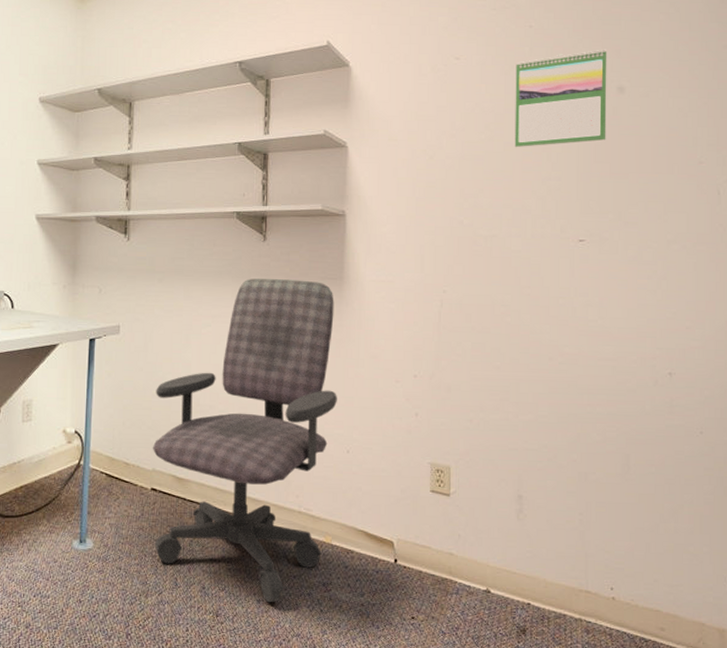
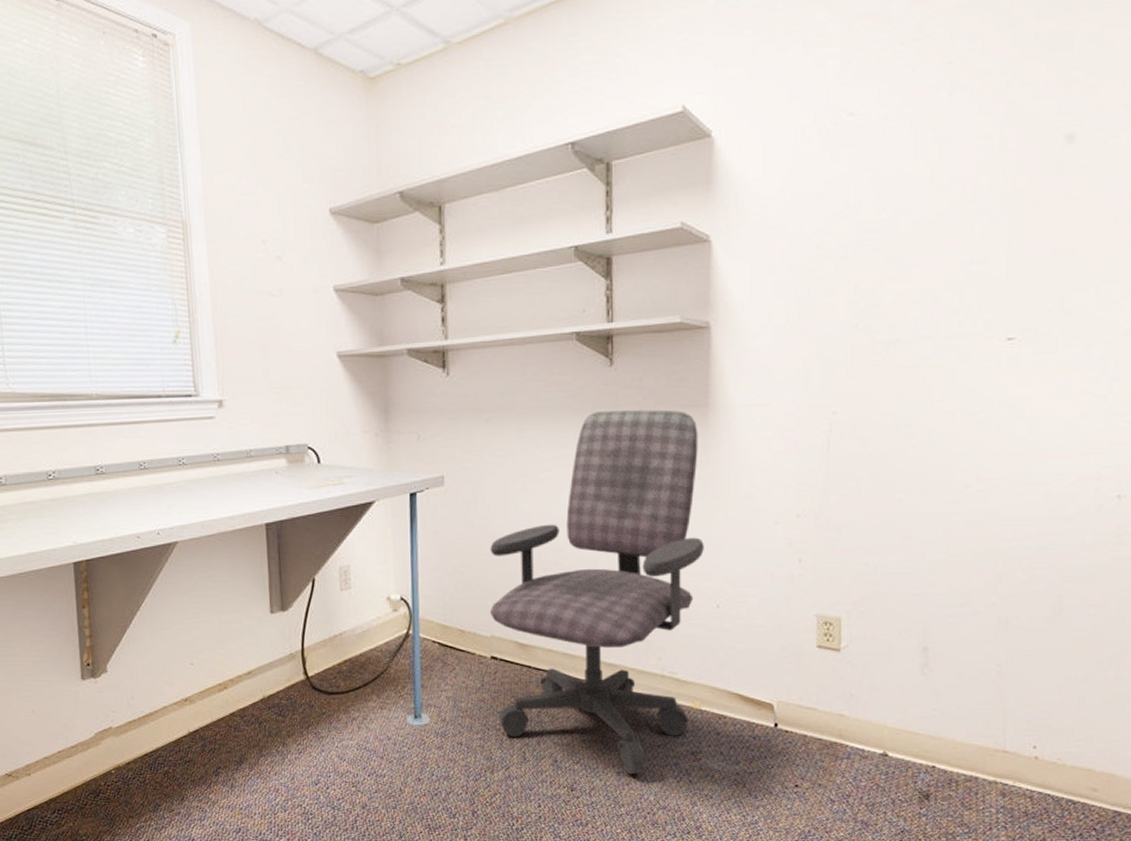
calendar: present [514,49,607,148] -> none [926,84,1054,226]

